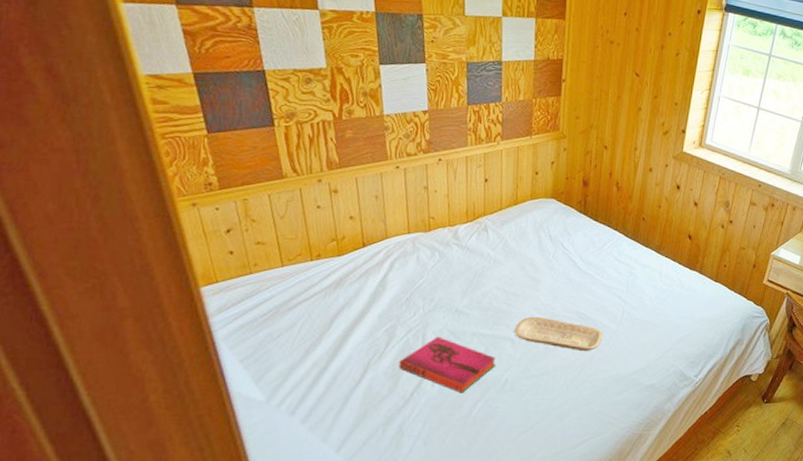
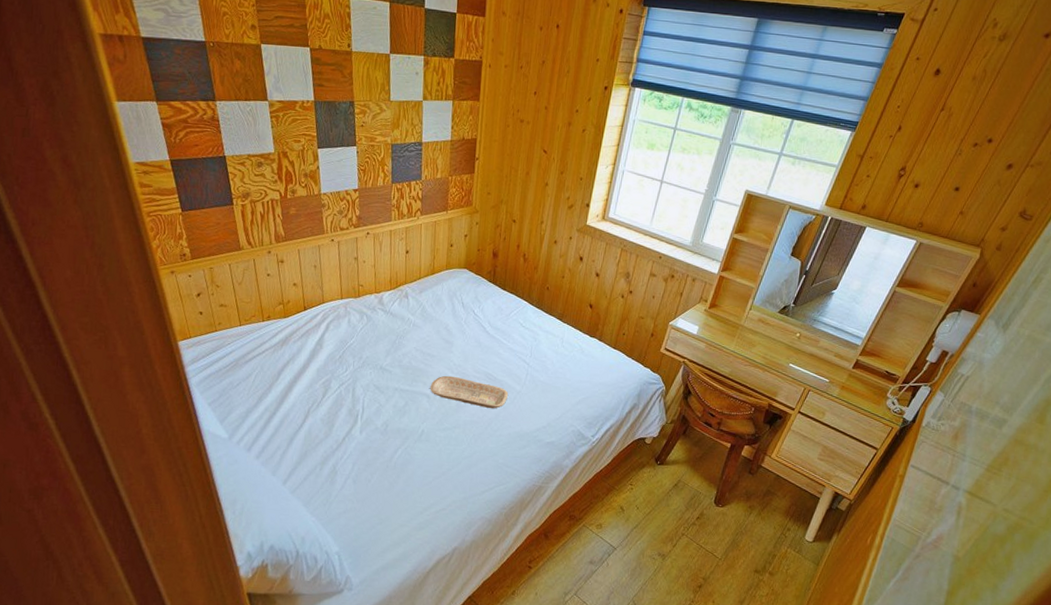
hardback book: present [398,336,496,393] -> none [333,390,414,441]

